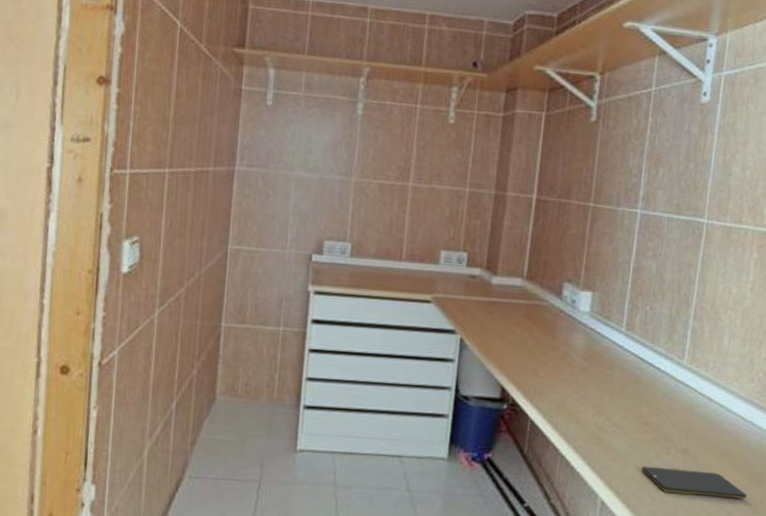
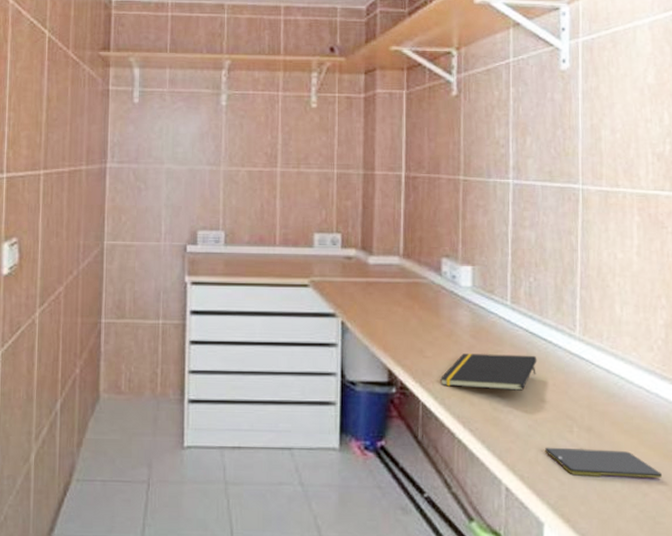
notepad: none [550,375,645,413] -> present [440,354,537,391]

